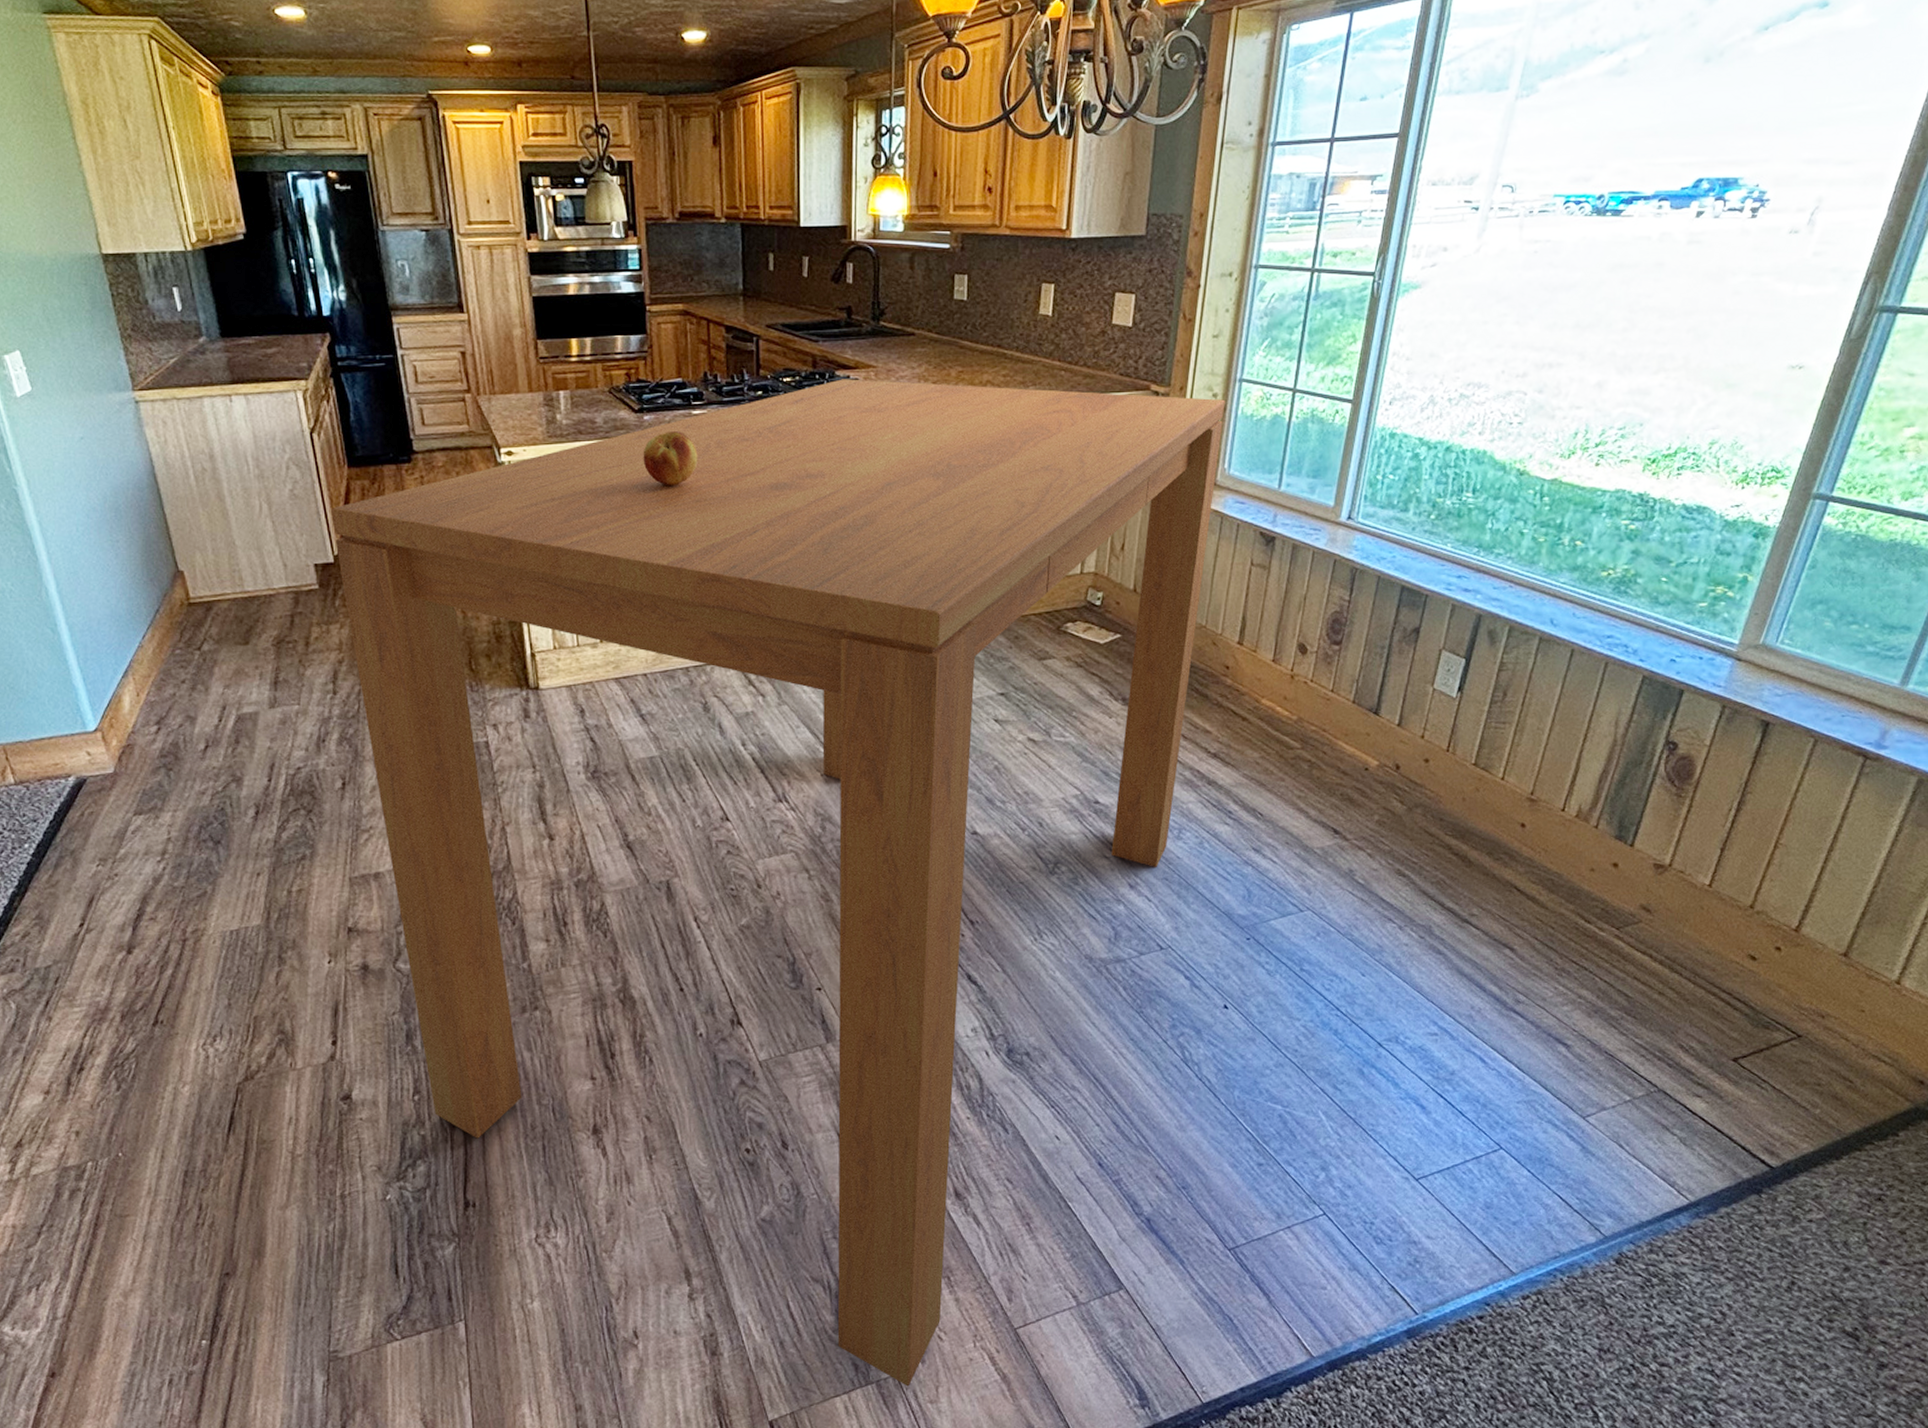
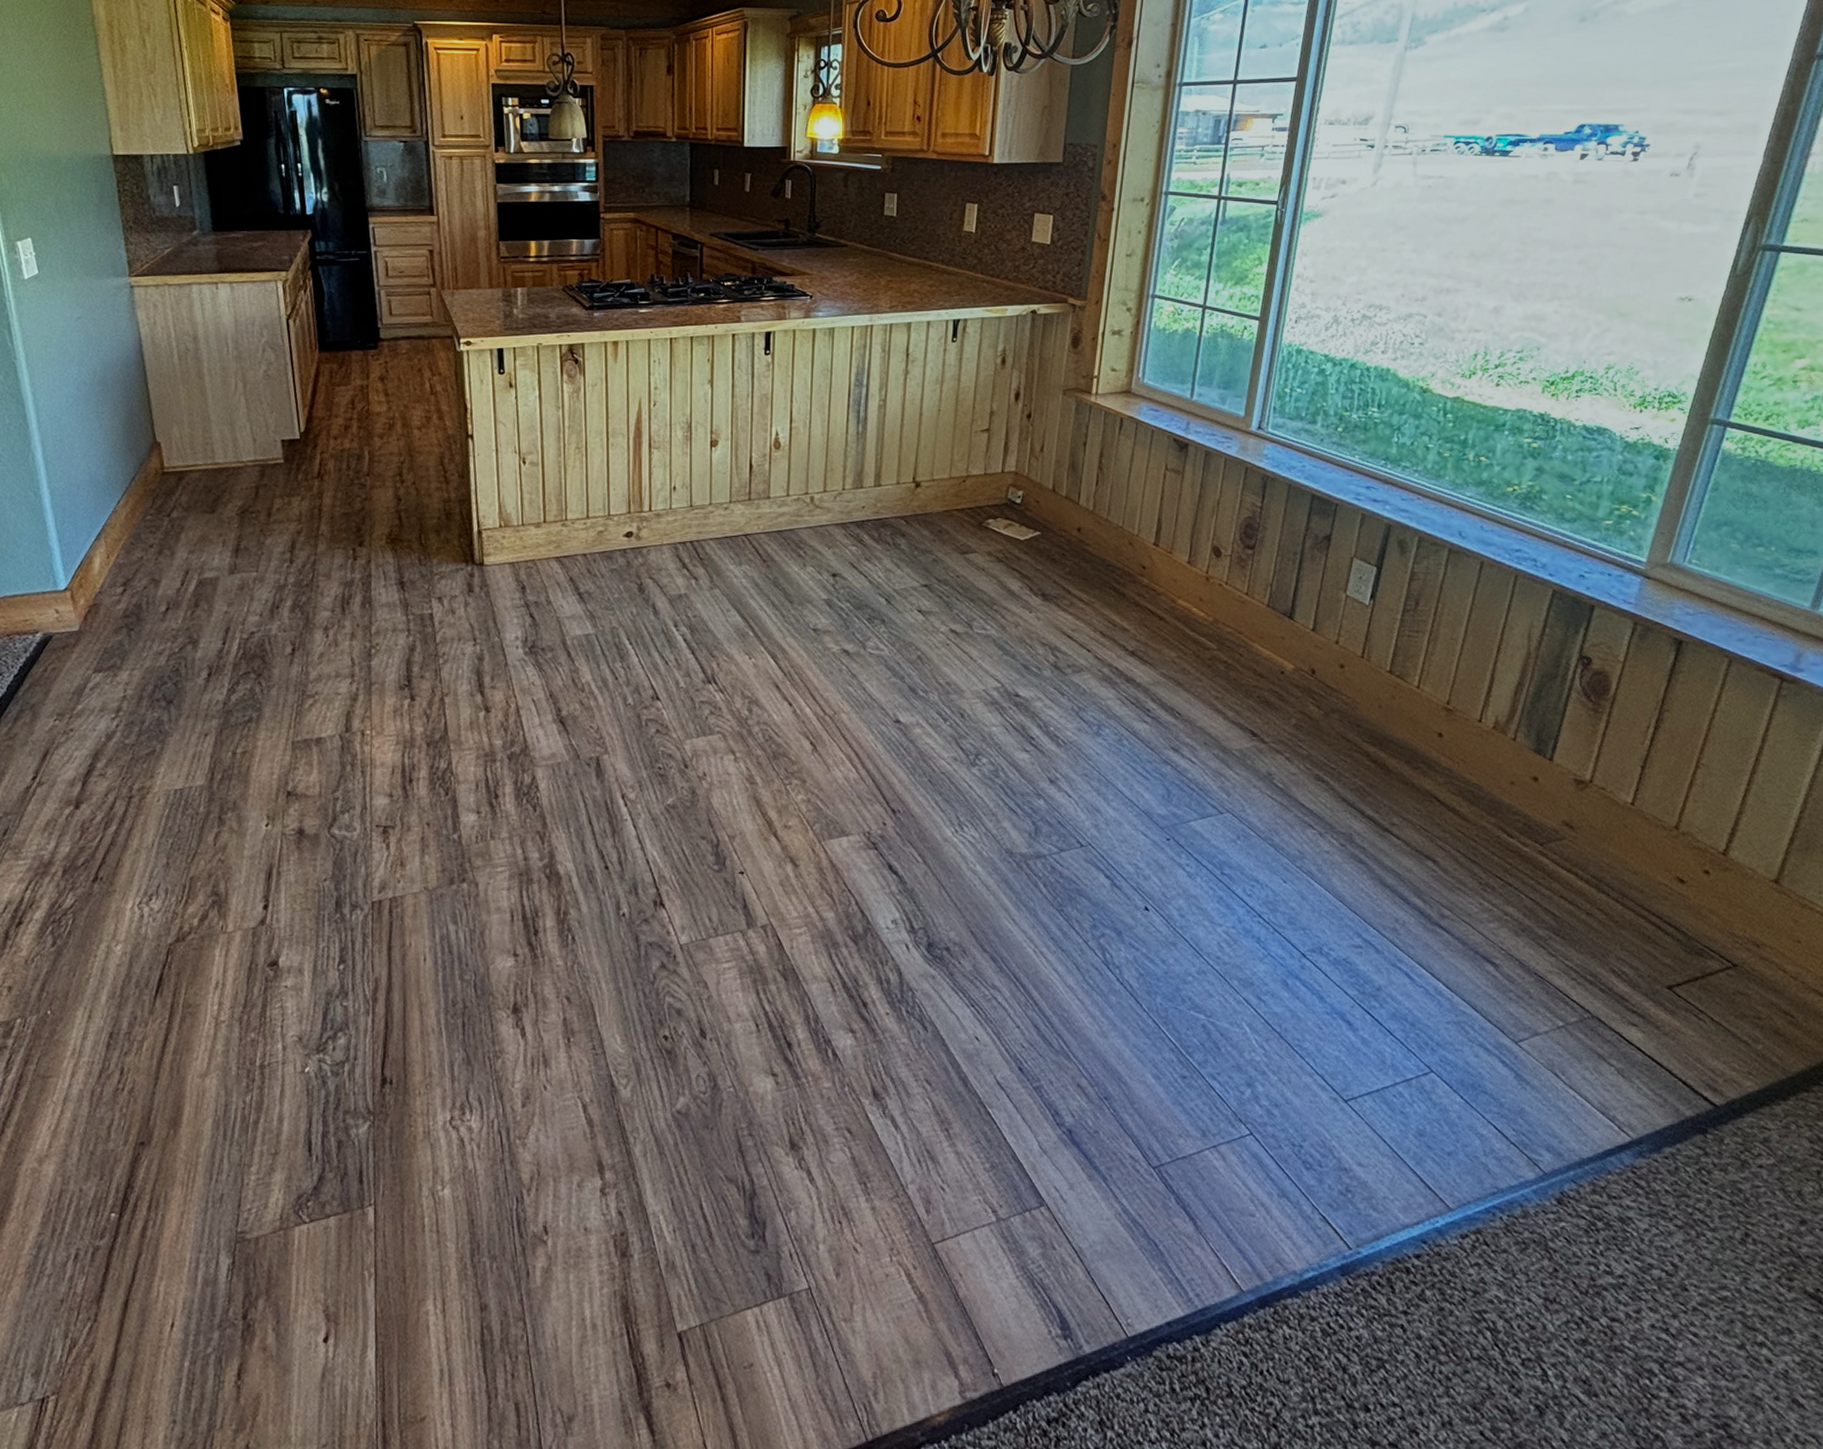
dining table: present [331,379,1225,1387] -> none [300,284,1139,1302]
fruit: present [643,431,698,485] -> none [591,328,643,377]

